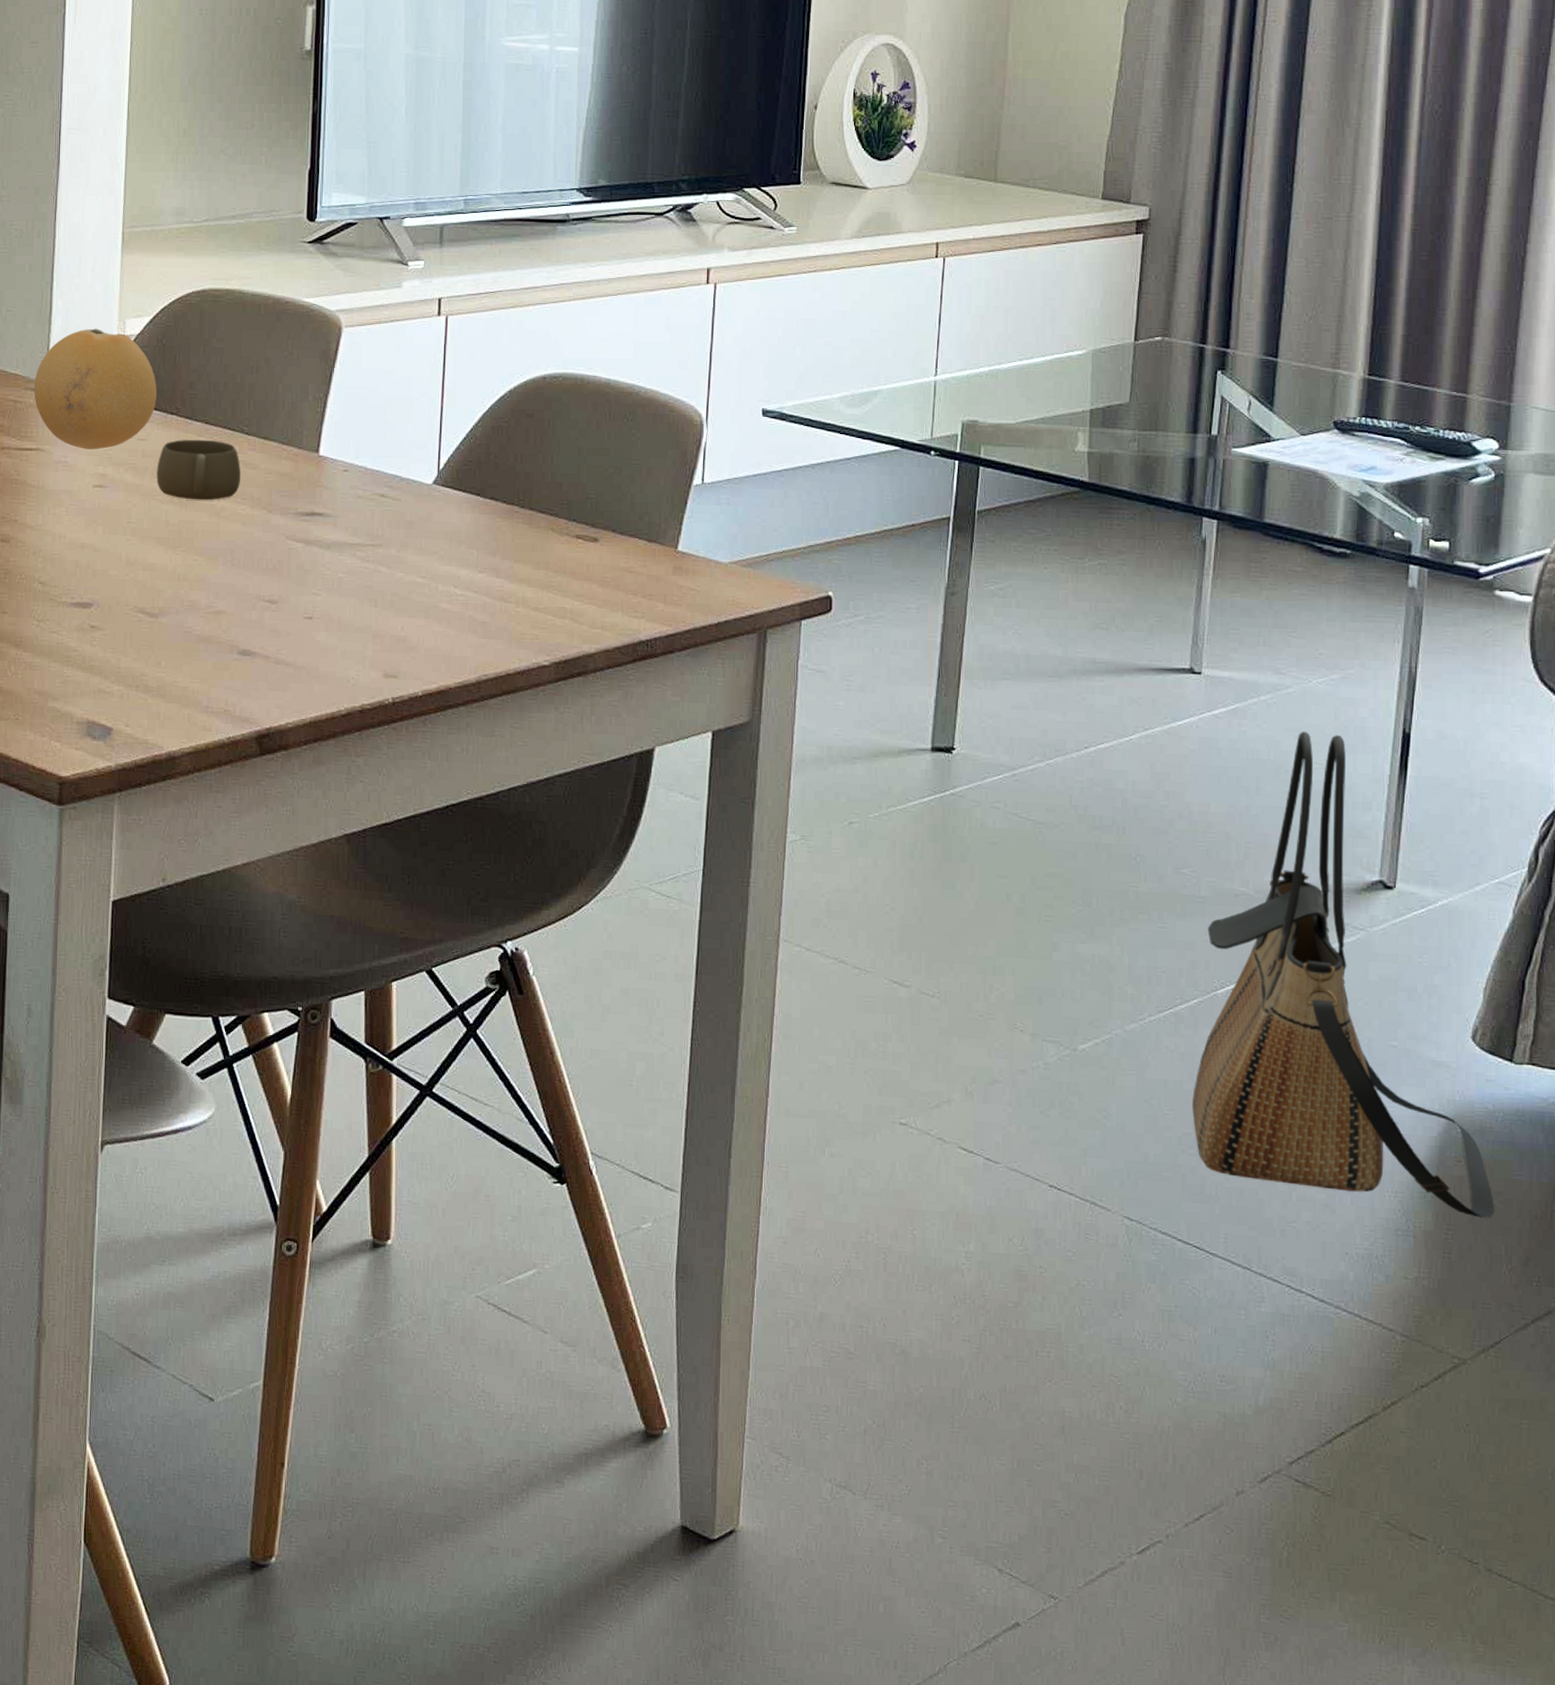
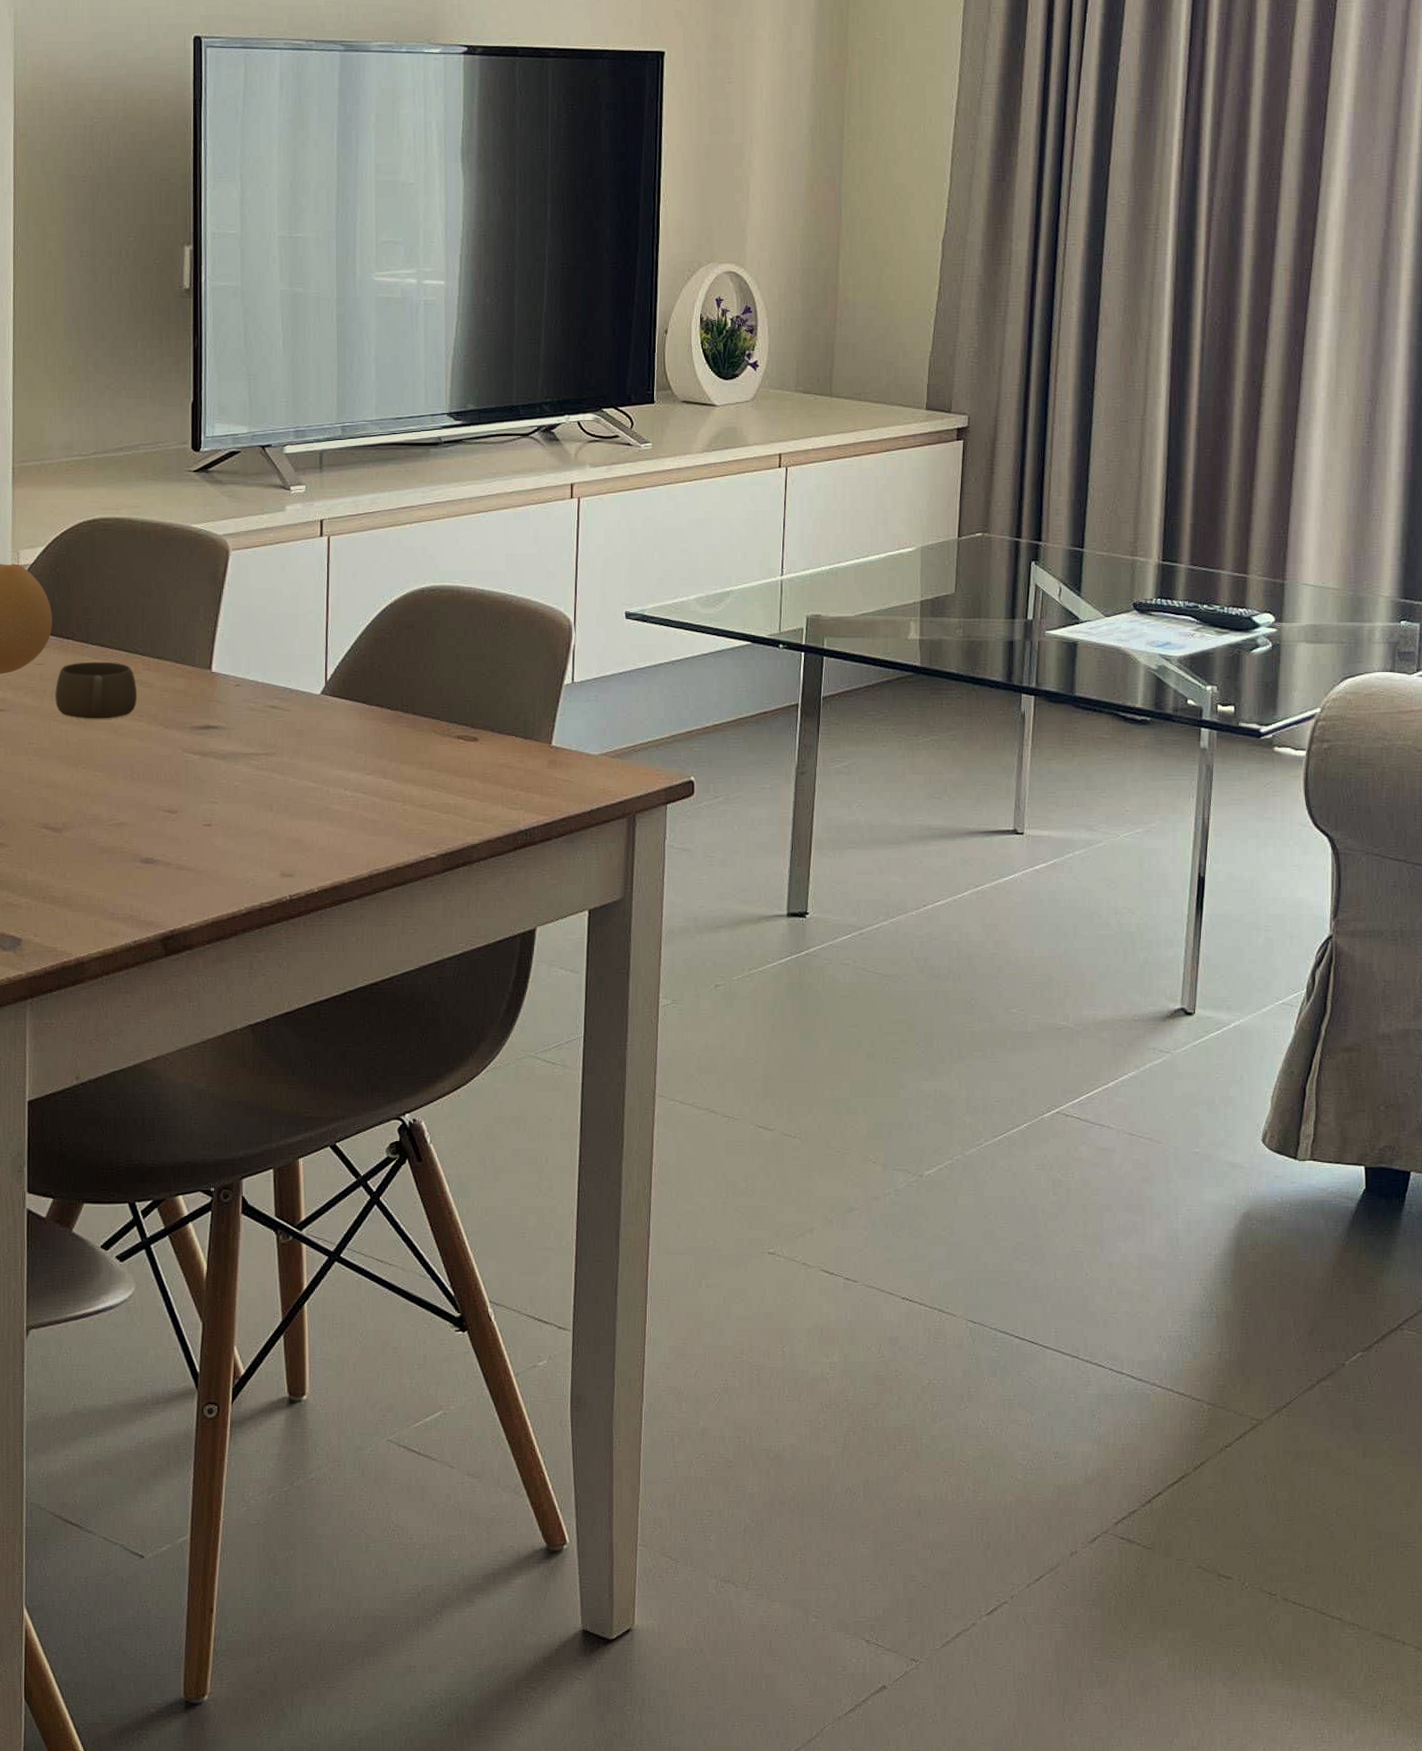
tote bag: present [1192,731,1494,1218] -> none [1025,881,1284,1296]

